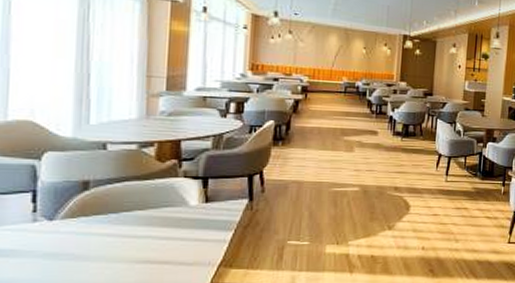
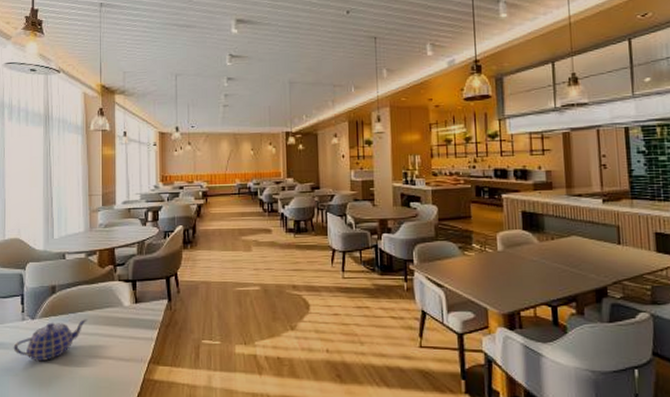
teapot: none [16,220,136,271] -> present [13,319,87,362]

